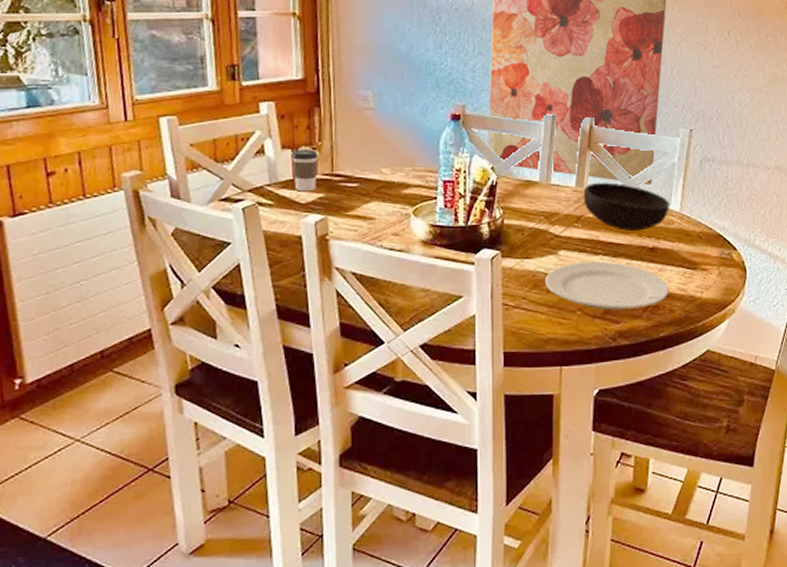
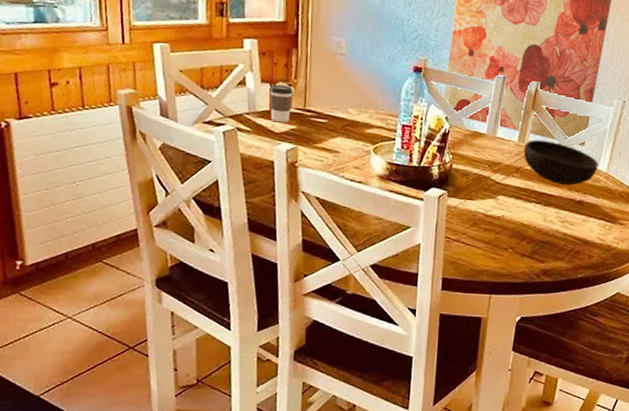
plate: present [544,261,669,311] -> none [483,207,590,252]

